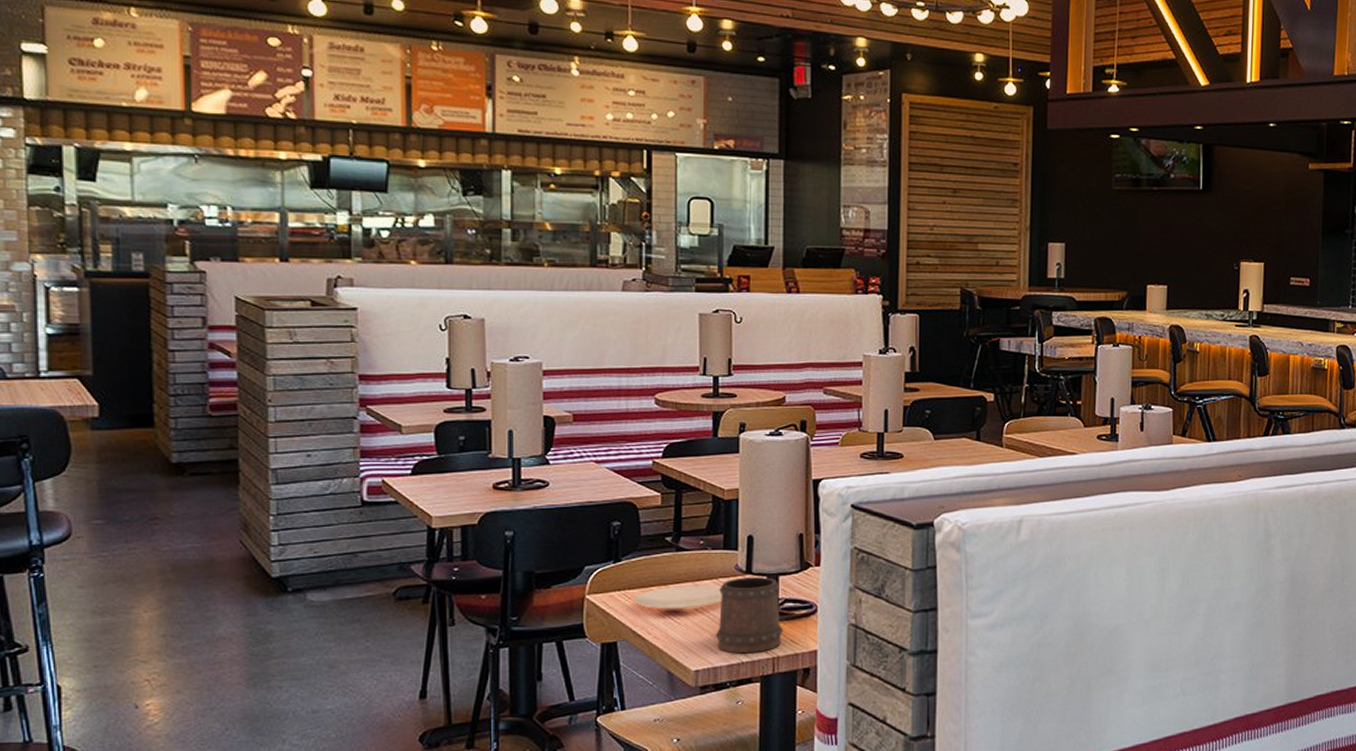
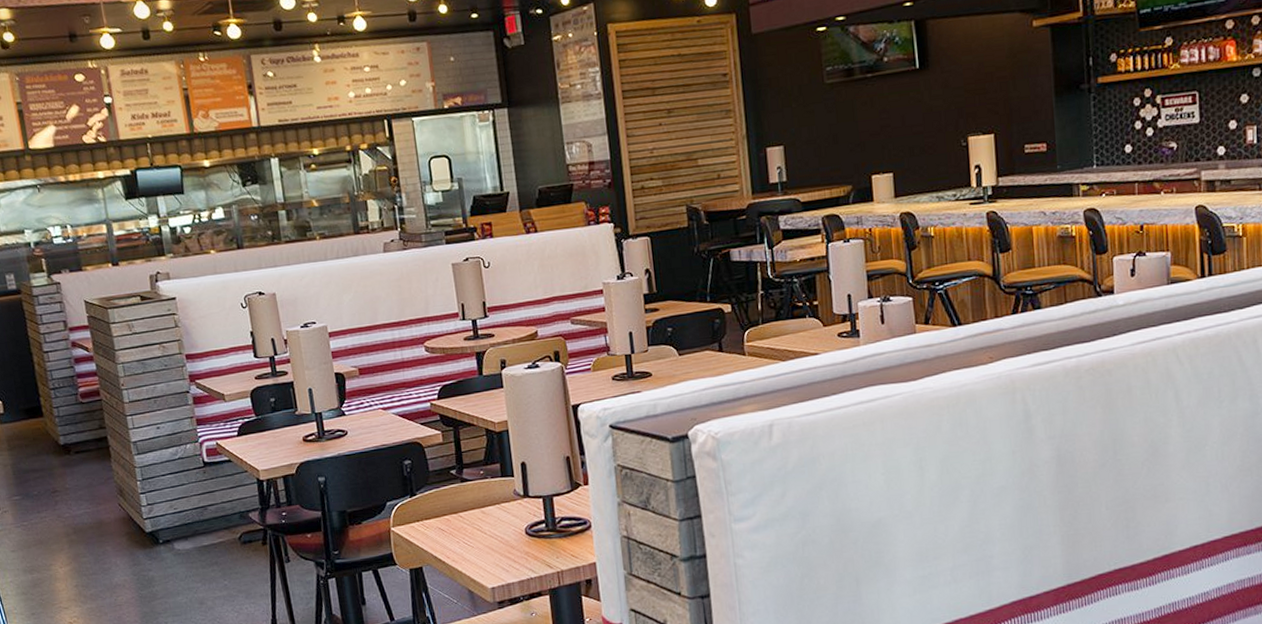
plate: present [634,586,722,611] -> none [431,511,506,536]
beer mug: present [715,577,784,654] -> none [502,499,564,571]

